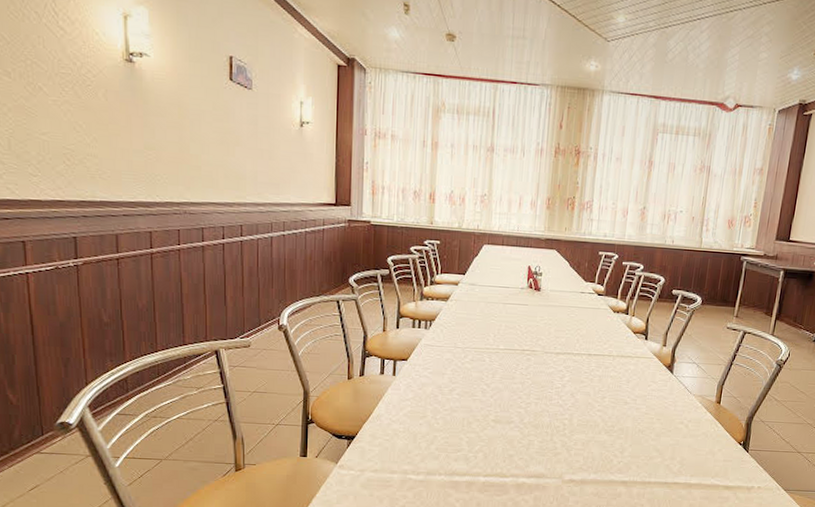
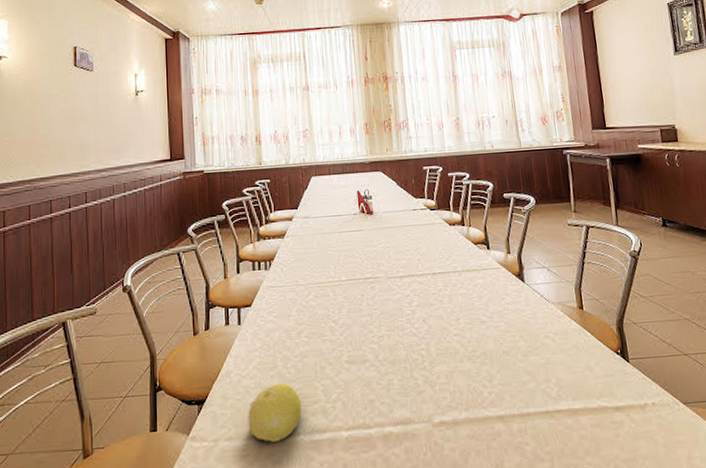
fruit: none [394,431,446,478] -> present [248,383,302,442]

